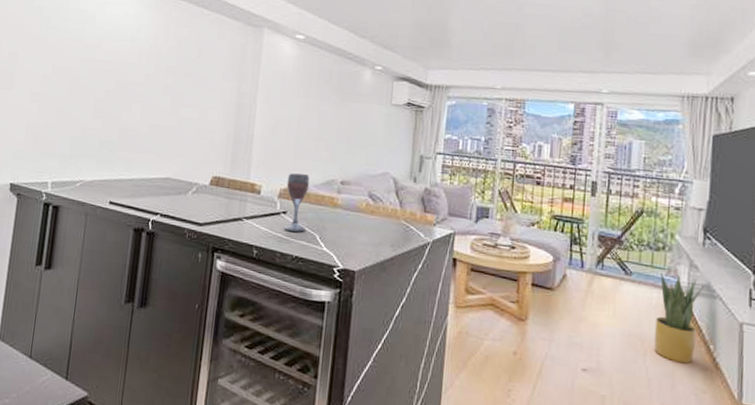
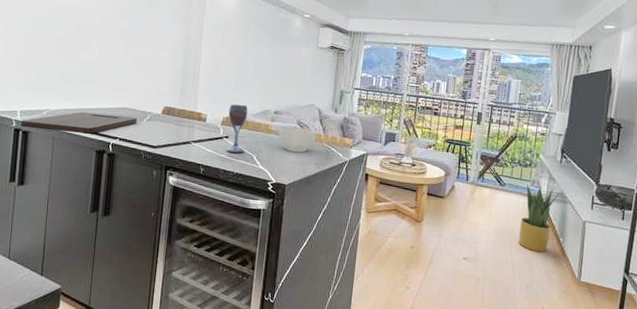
cutting board: none [50,182,181,209] -> present [20,111,137,134]
bowl: none [345,200,393,232] -> present [278,127,317,153]

